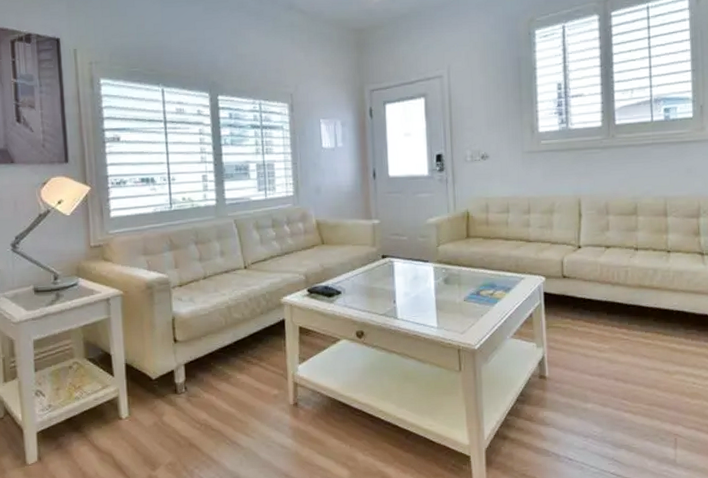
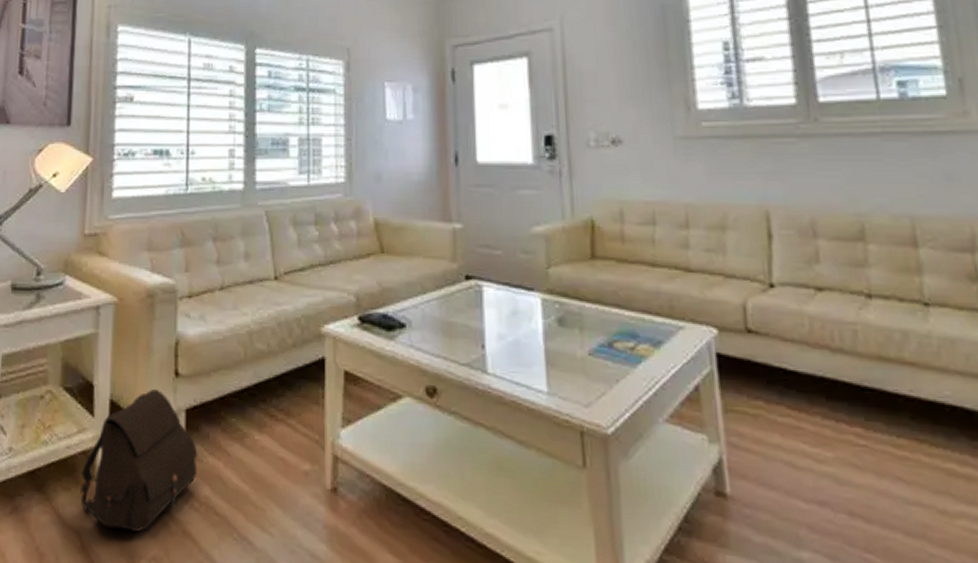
satchel: none [108,353,197,449] -> present [80,389,198,532]

